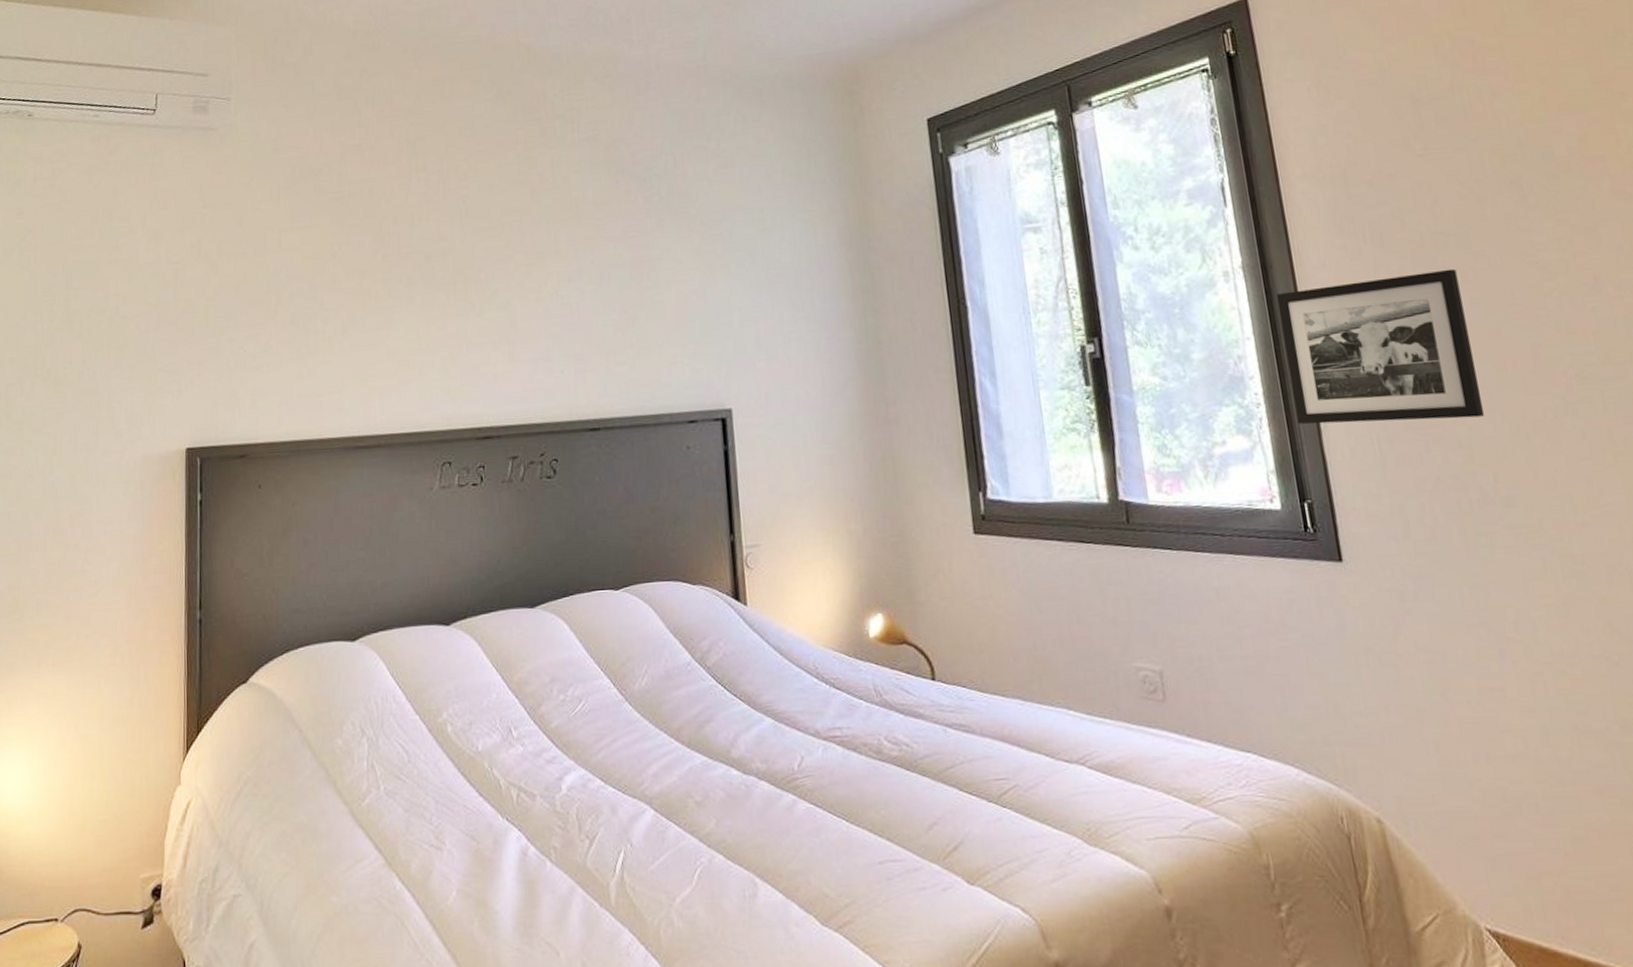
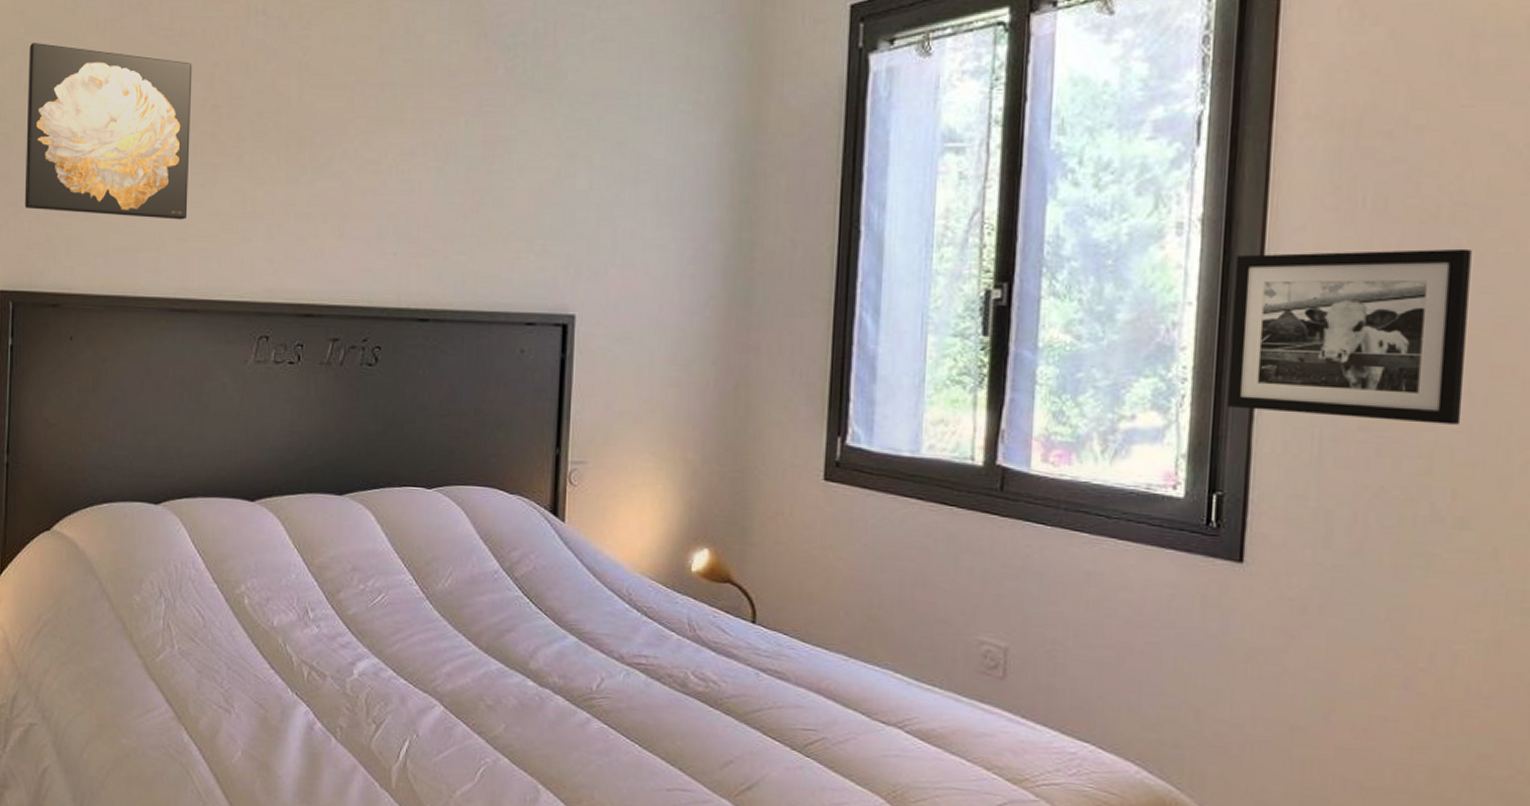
wall art: none [208,214,366,368] -> present [24,43,193,220]

